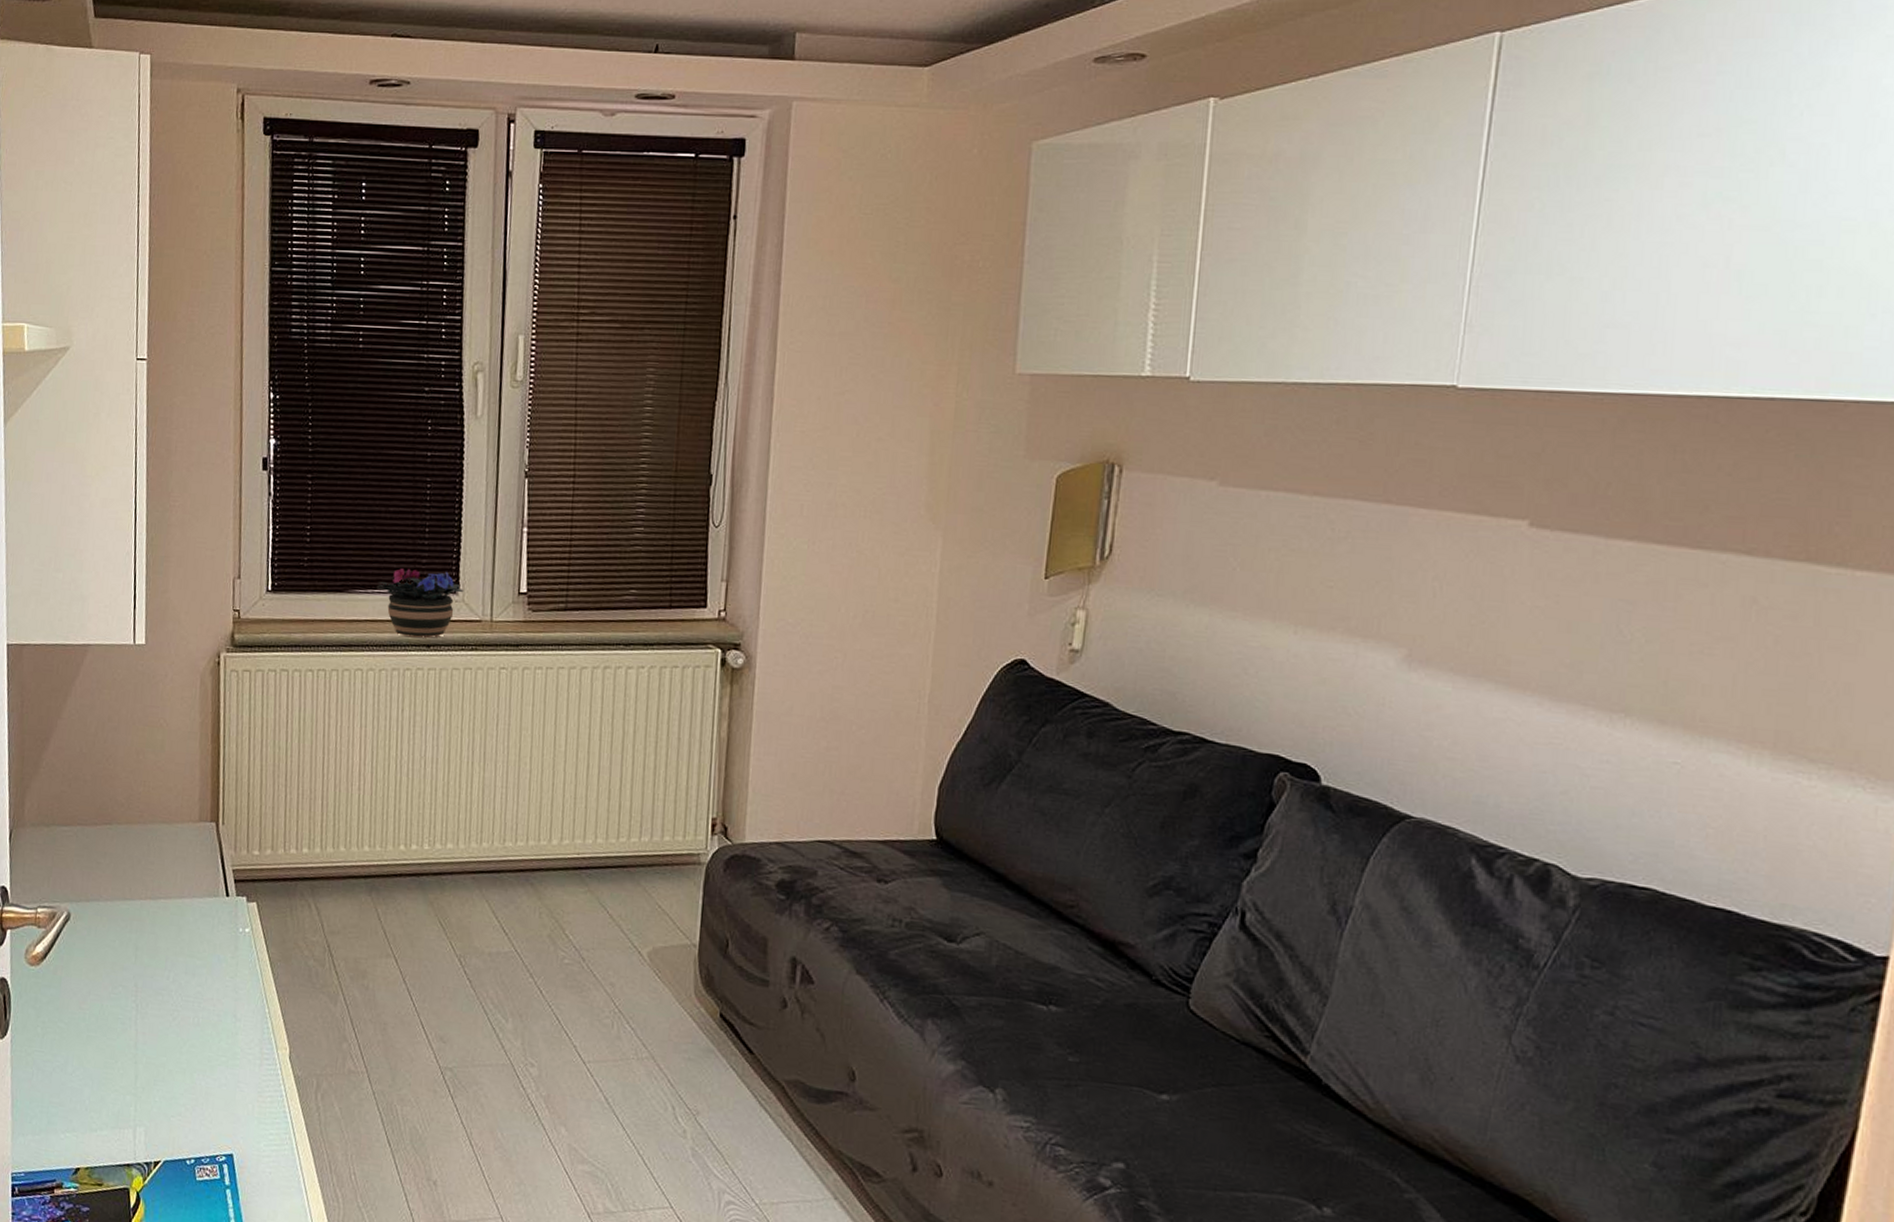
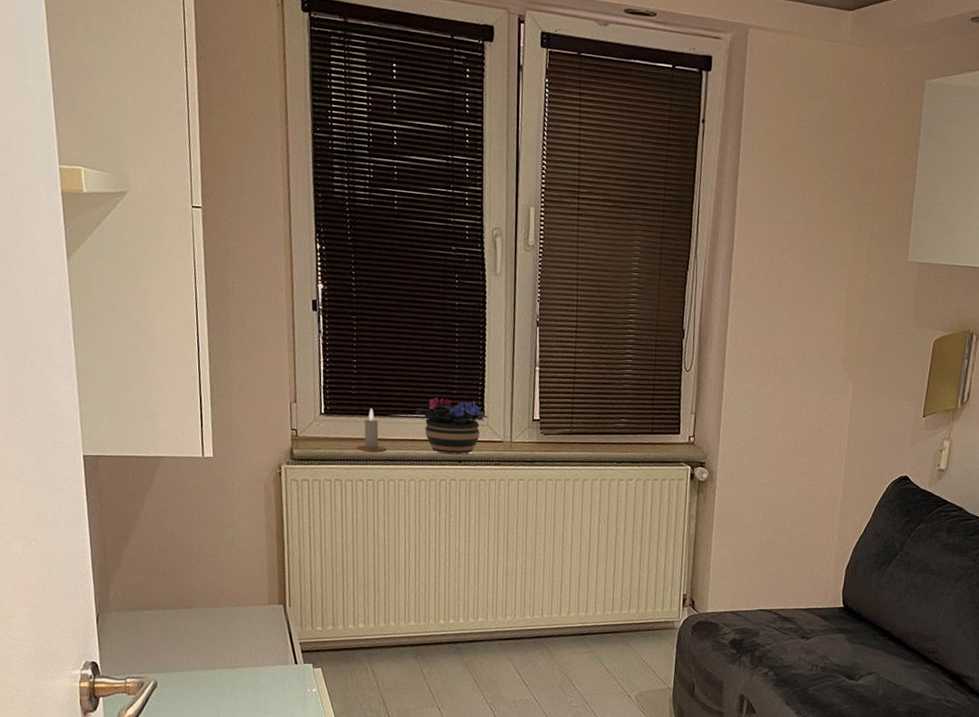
candle: none [306,583,342,636] -> present [356,408,387,452]

